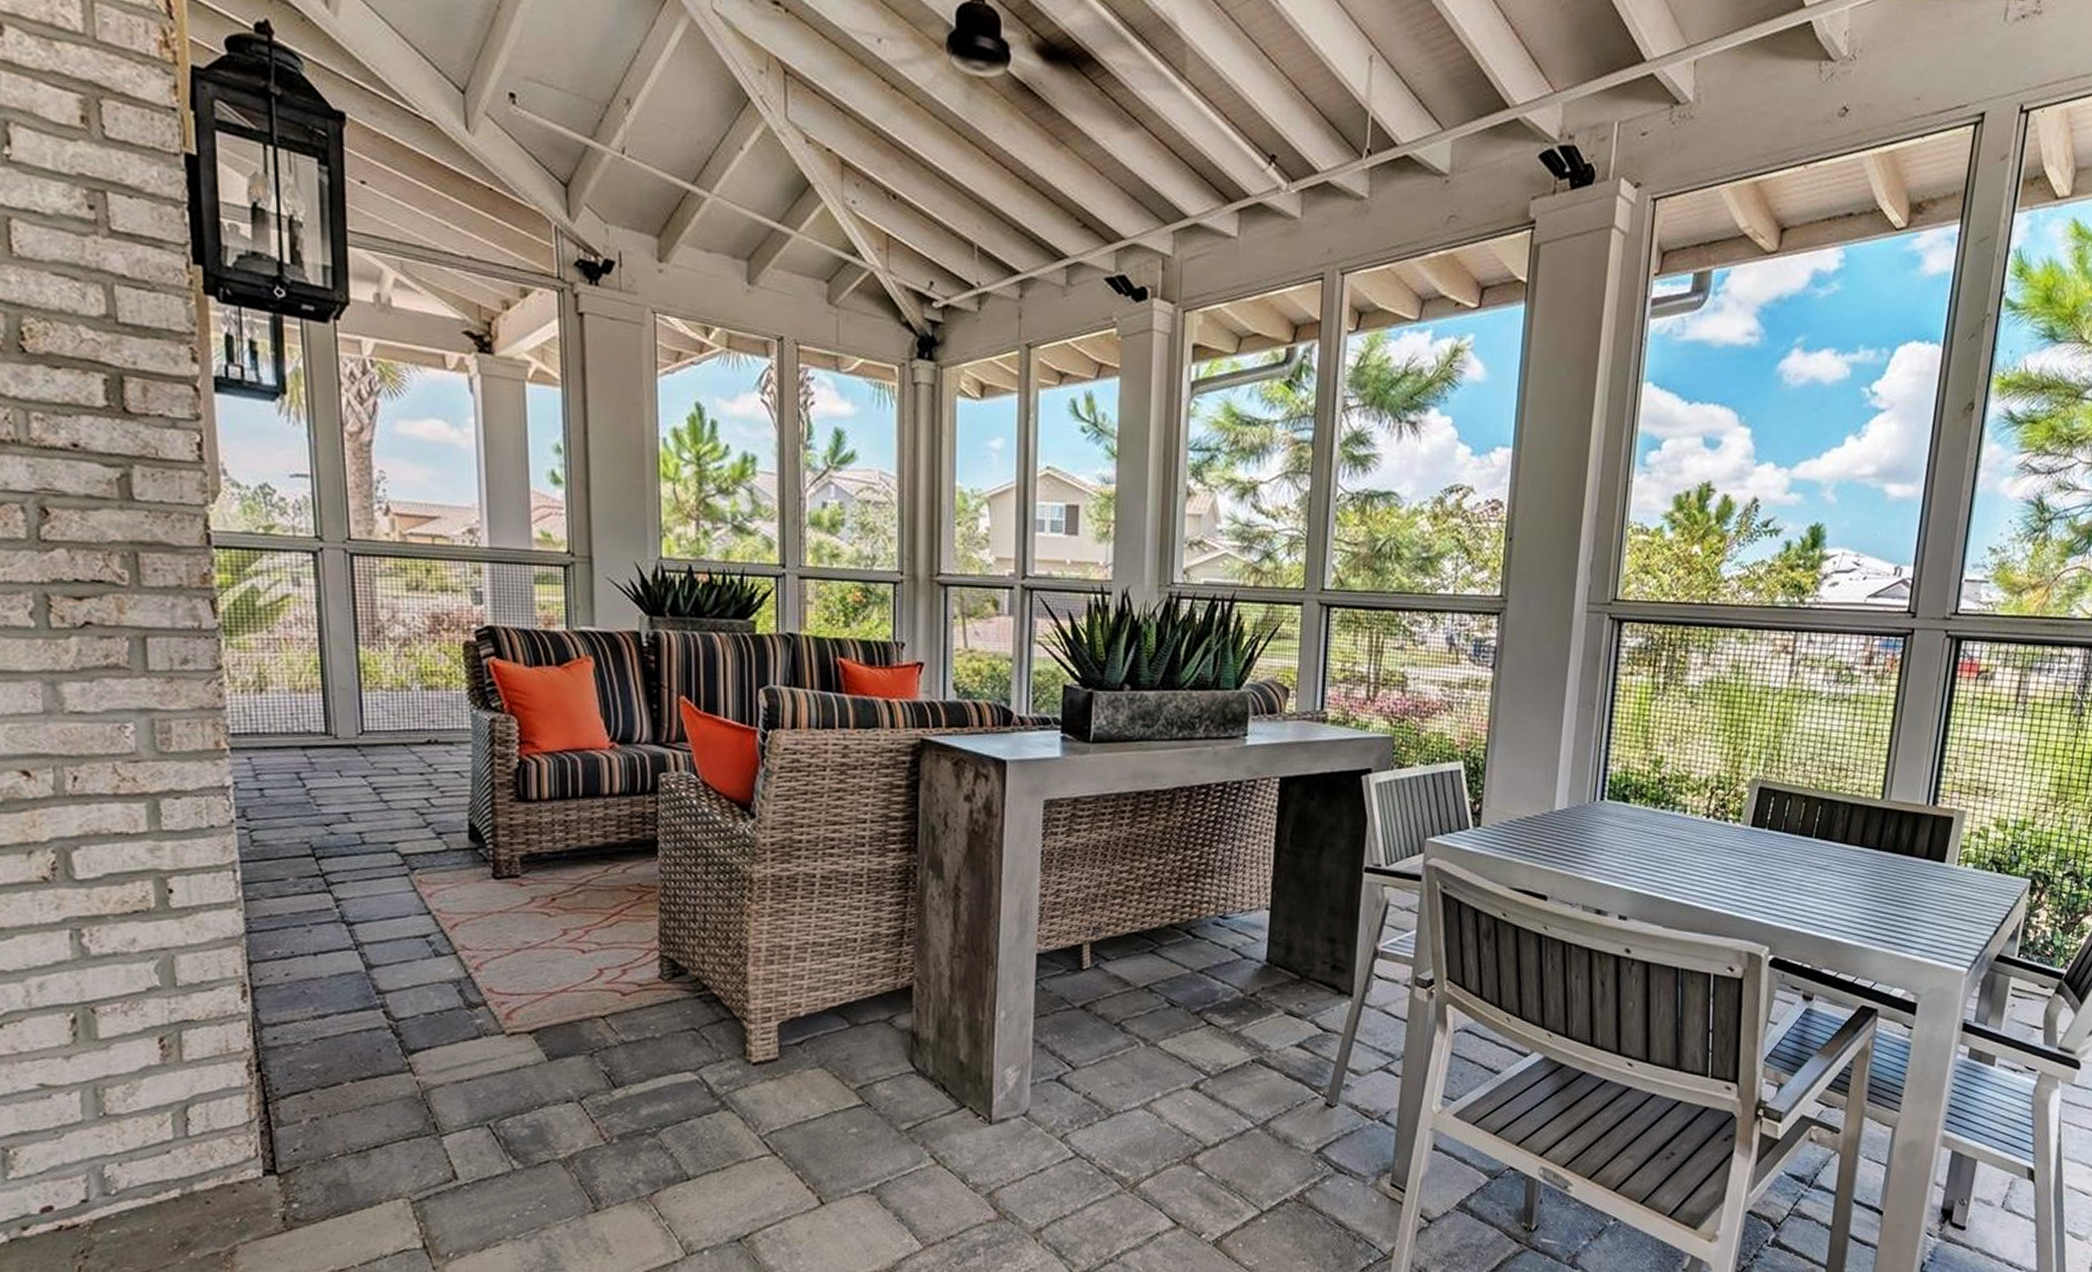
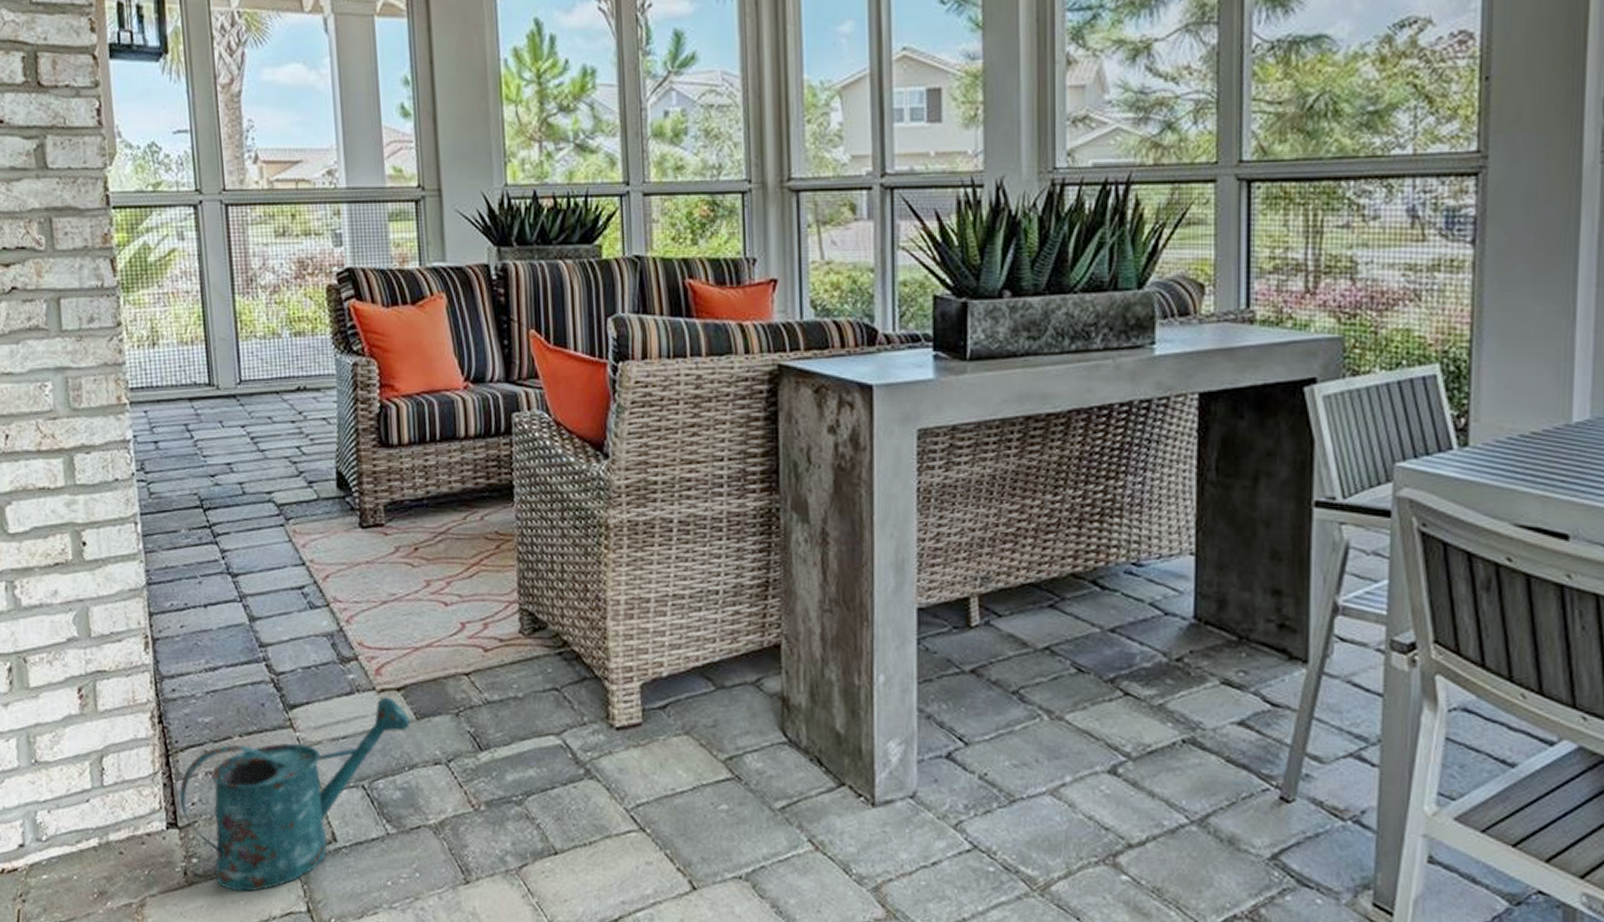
watering can: none [280,1040,542,1232] -> present [180,697,411,892]

